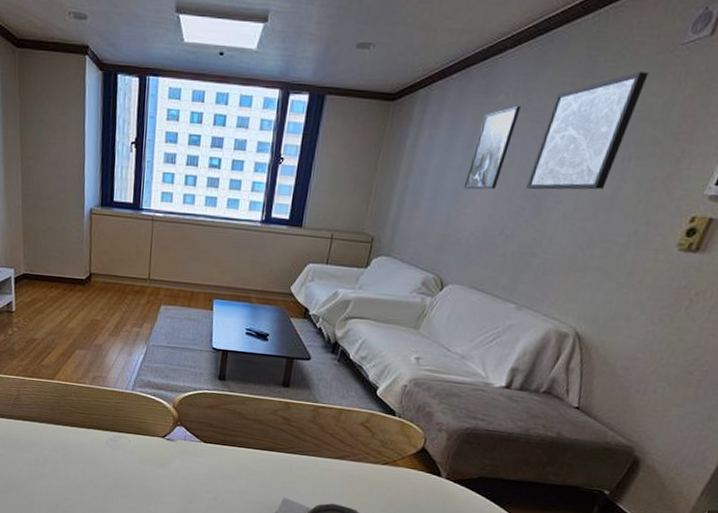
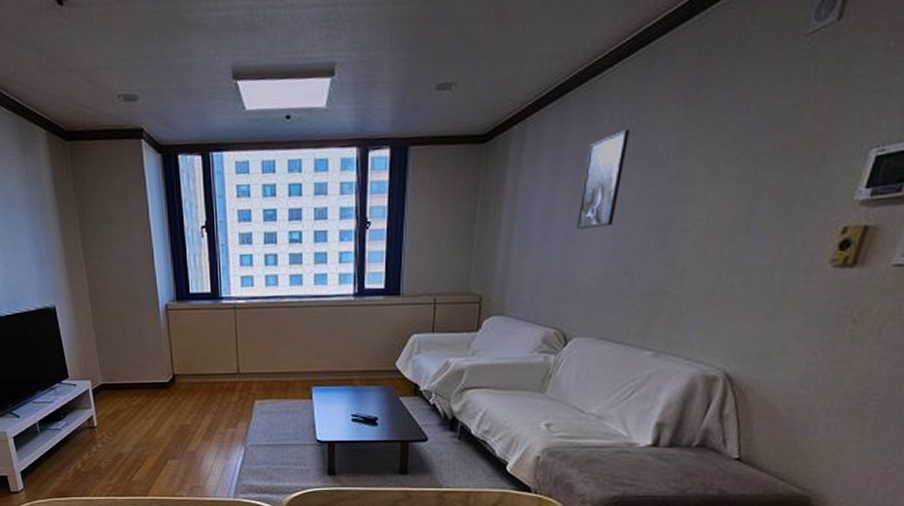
wall art: present [526,72,649,190] -> none [648,72,772,220]

